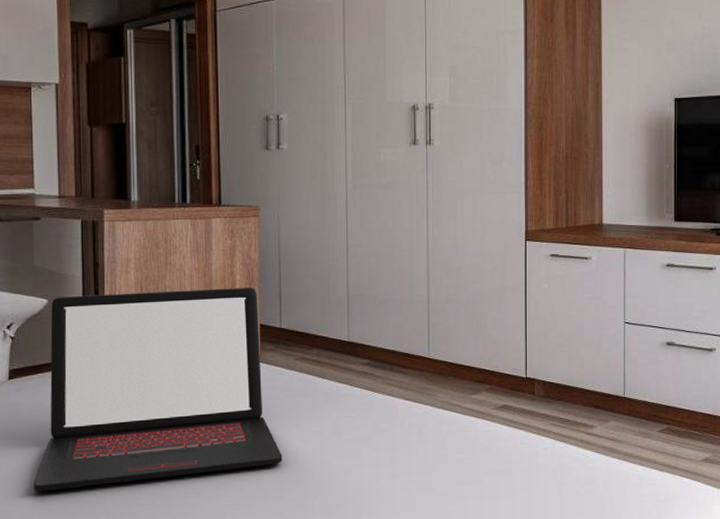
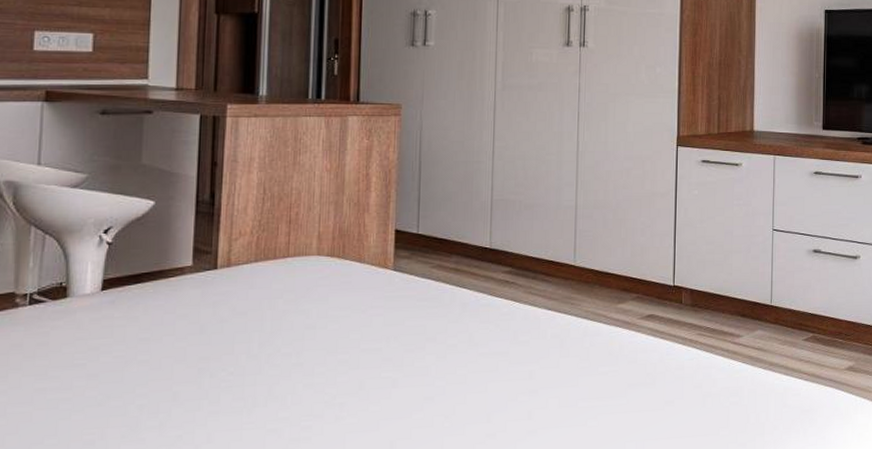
laptop: present [33,288,283,492] -> none [122,191,413,418]

